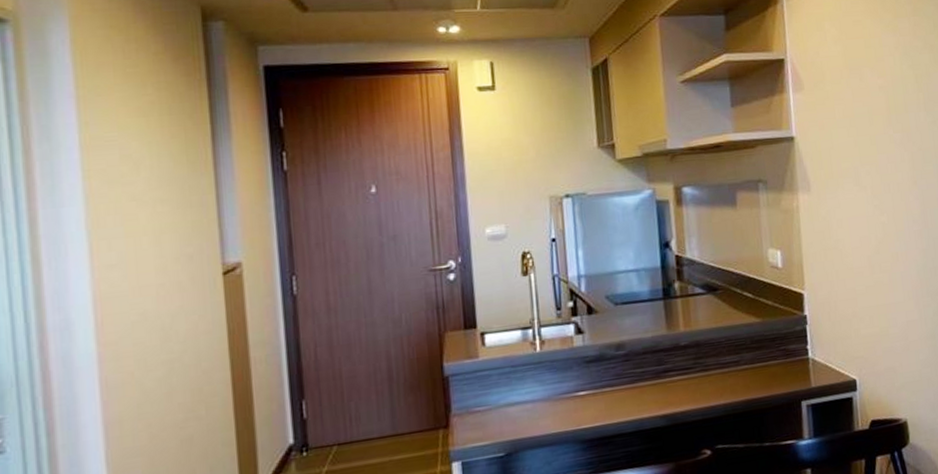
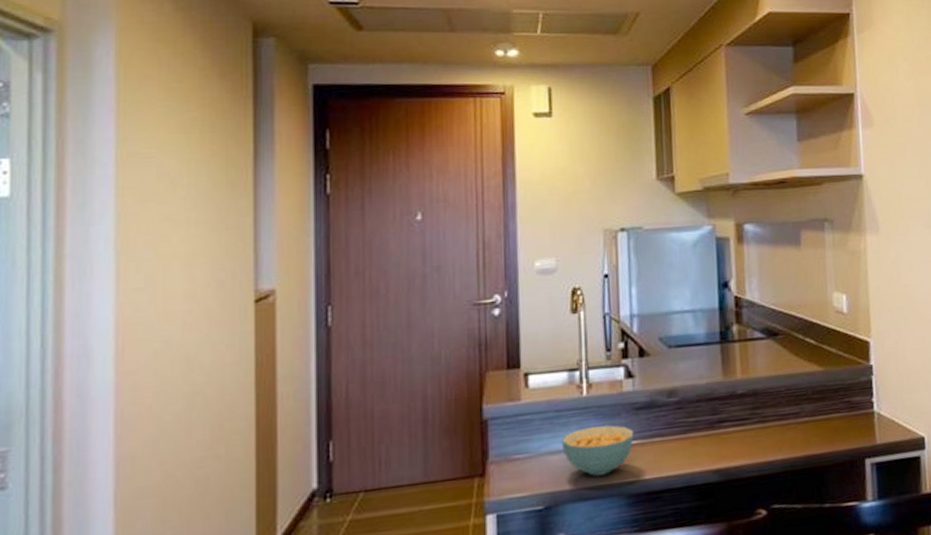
cereal bowl: none [518,377,586,425] -> present [561,425,634,476]

